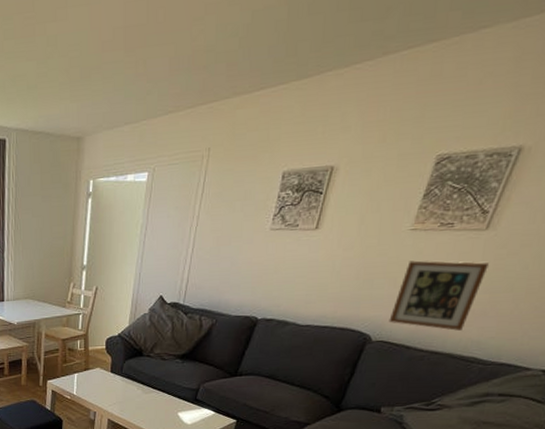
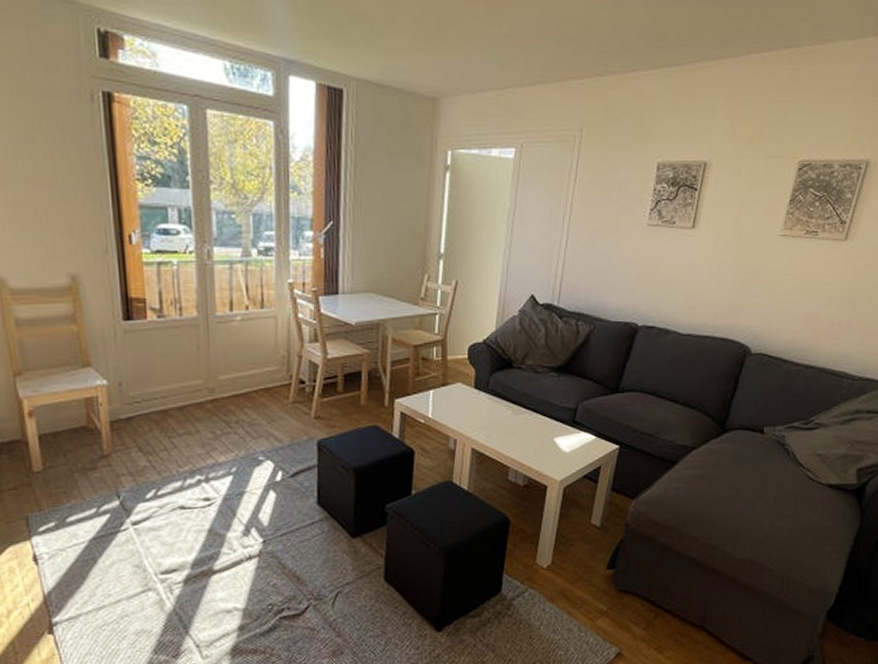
picture frame: present [389,260,489,331] -> none [766,268,850,344]

